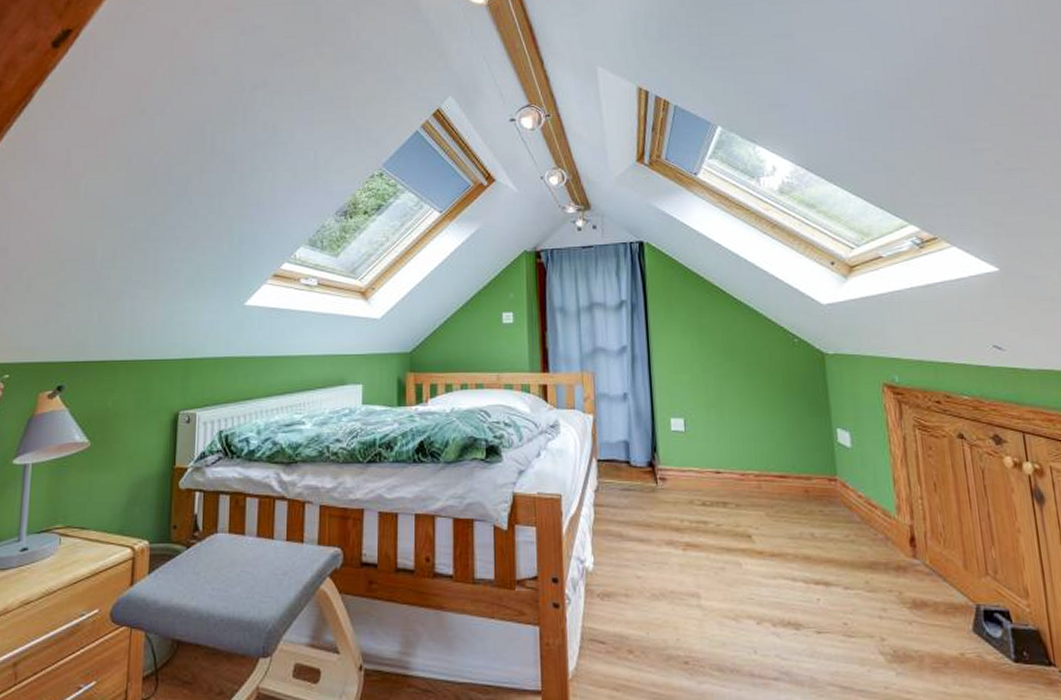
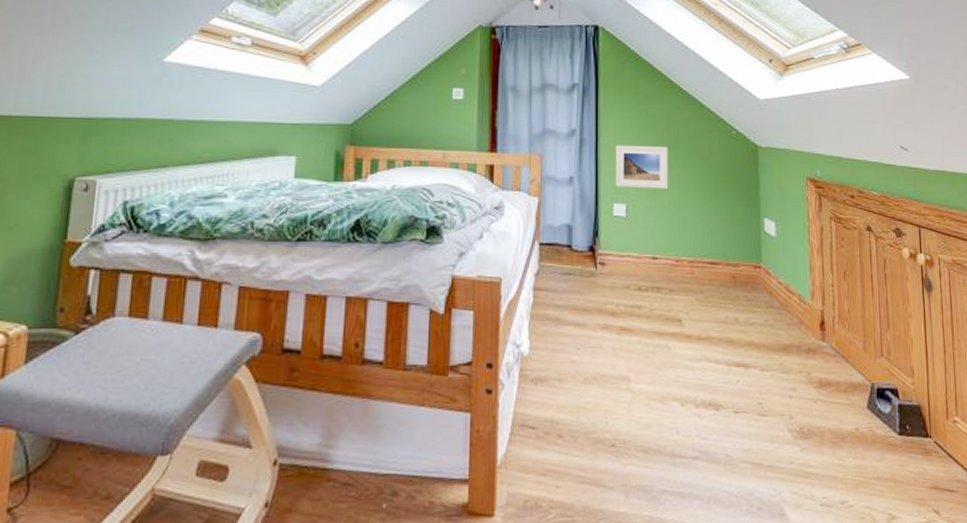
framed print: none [668,358,728,402] -> present [615,145,669,189]

